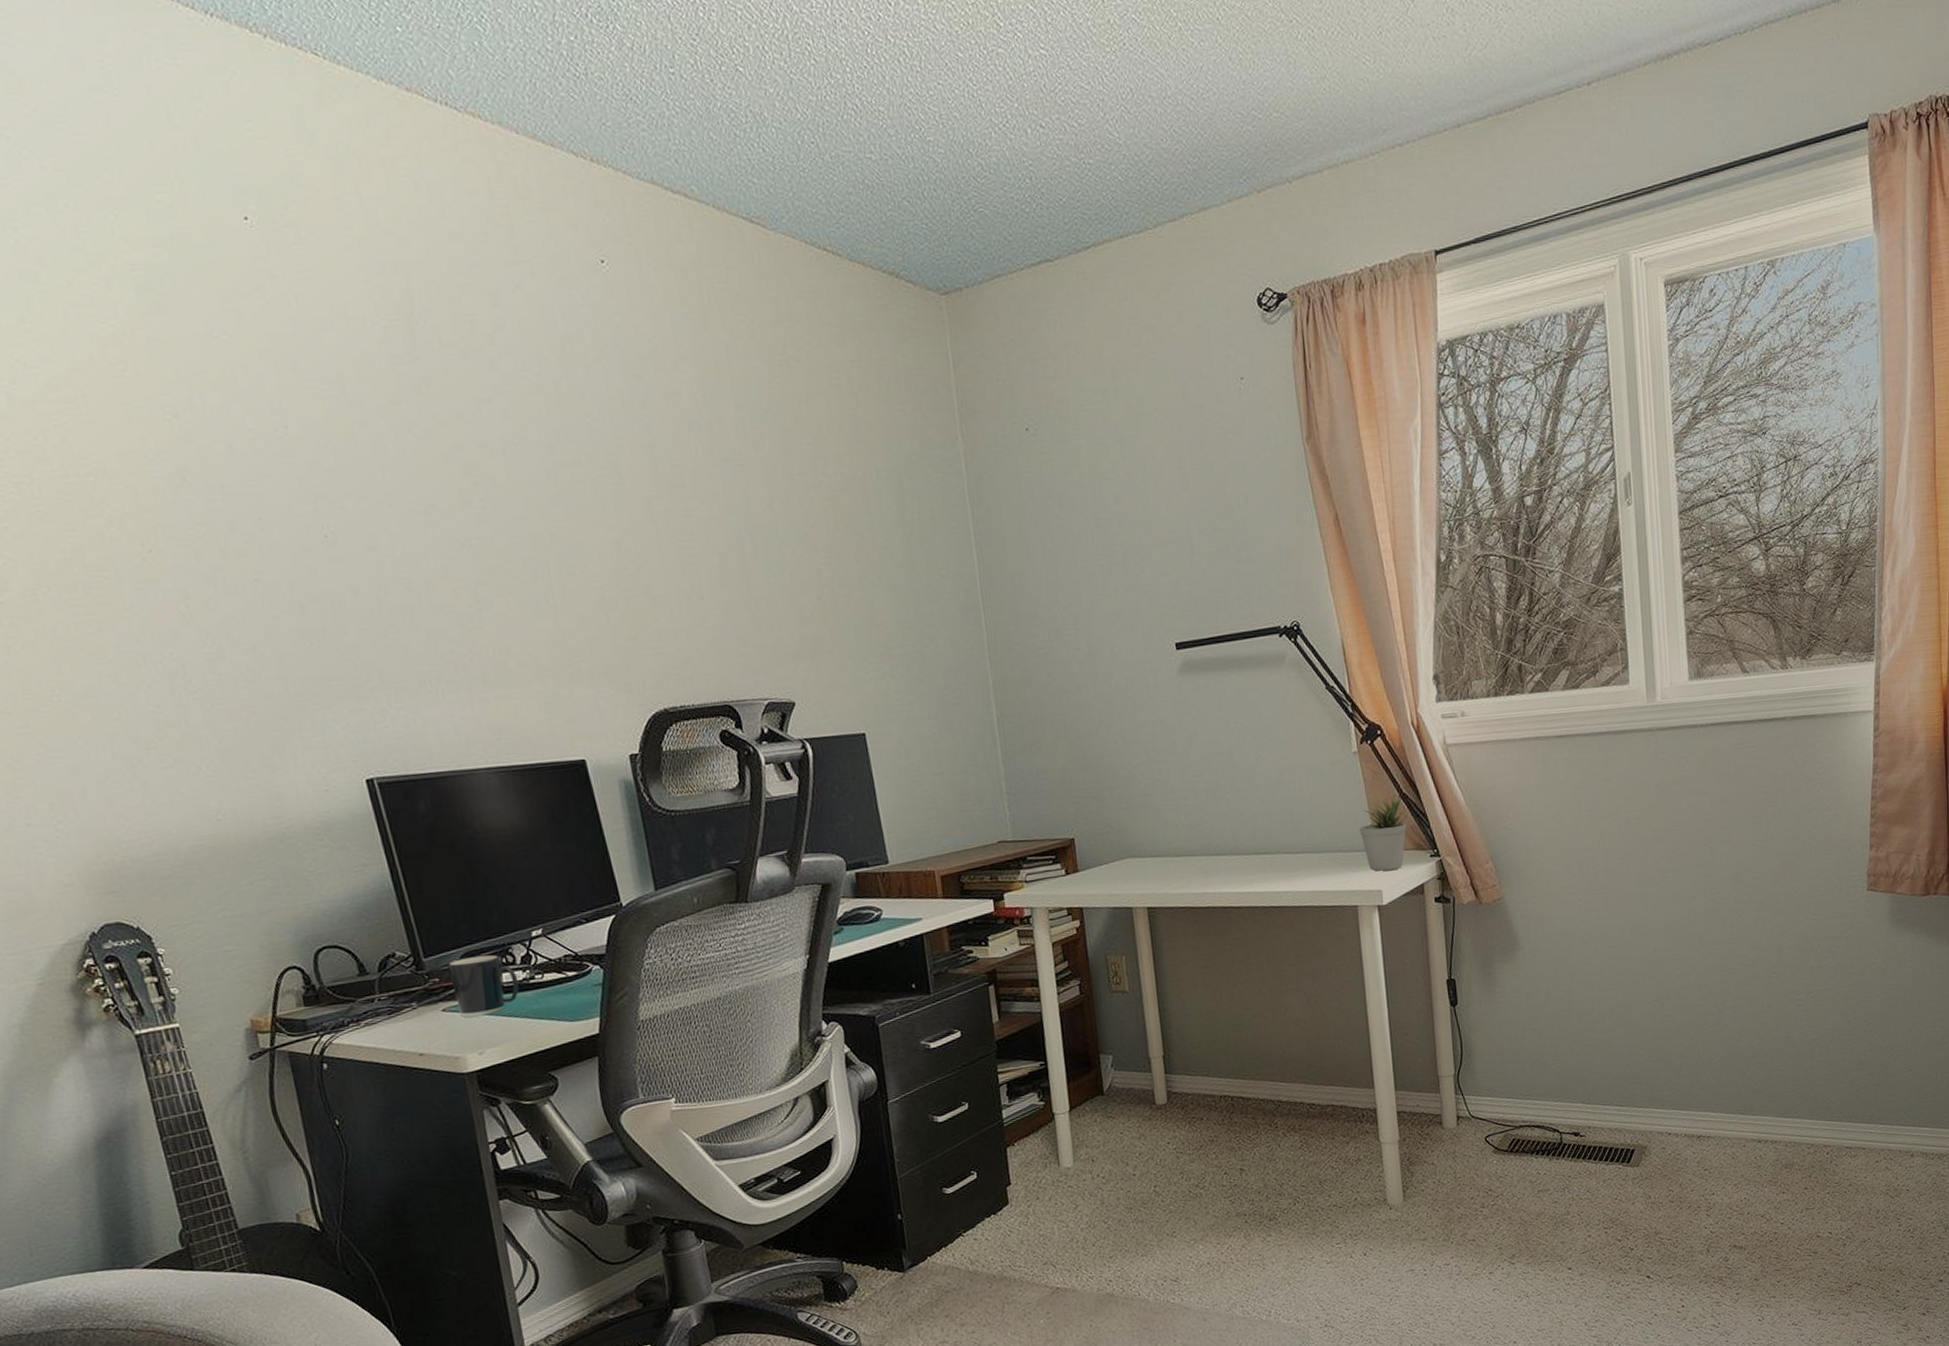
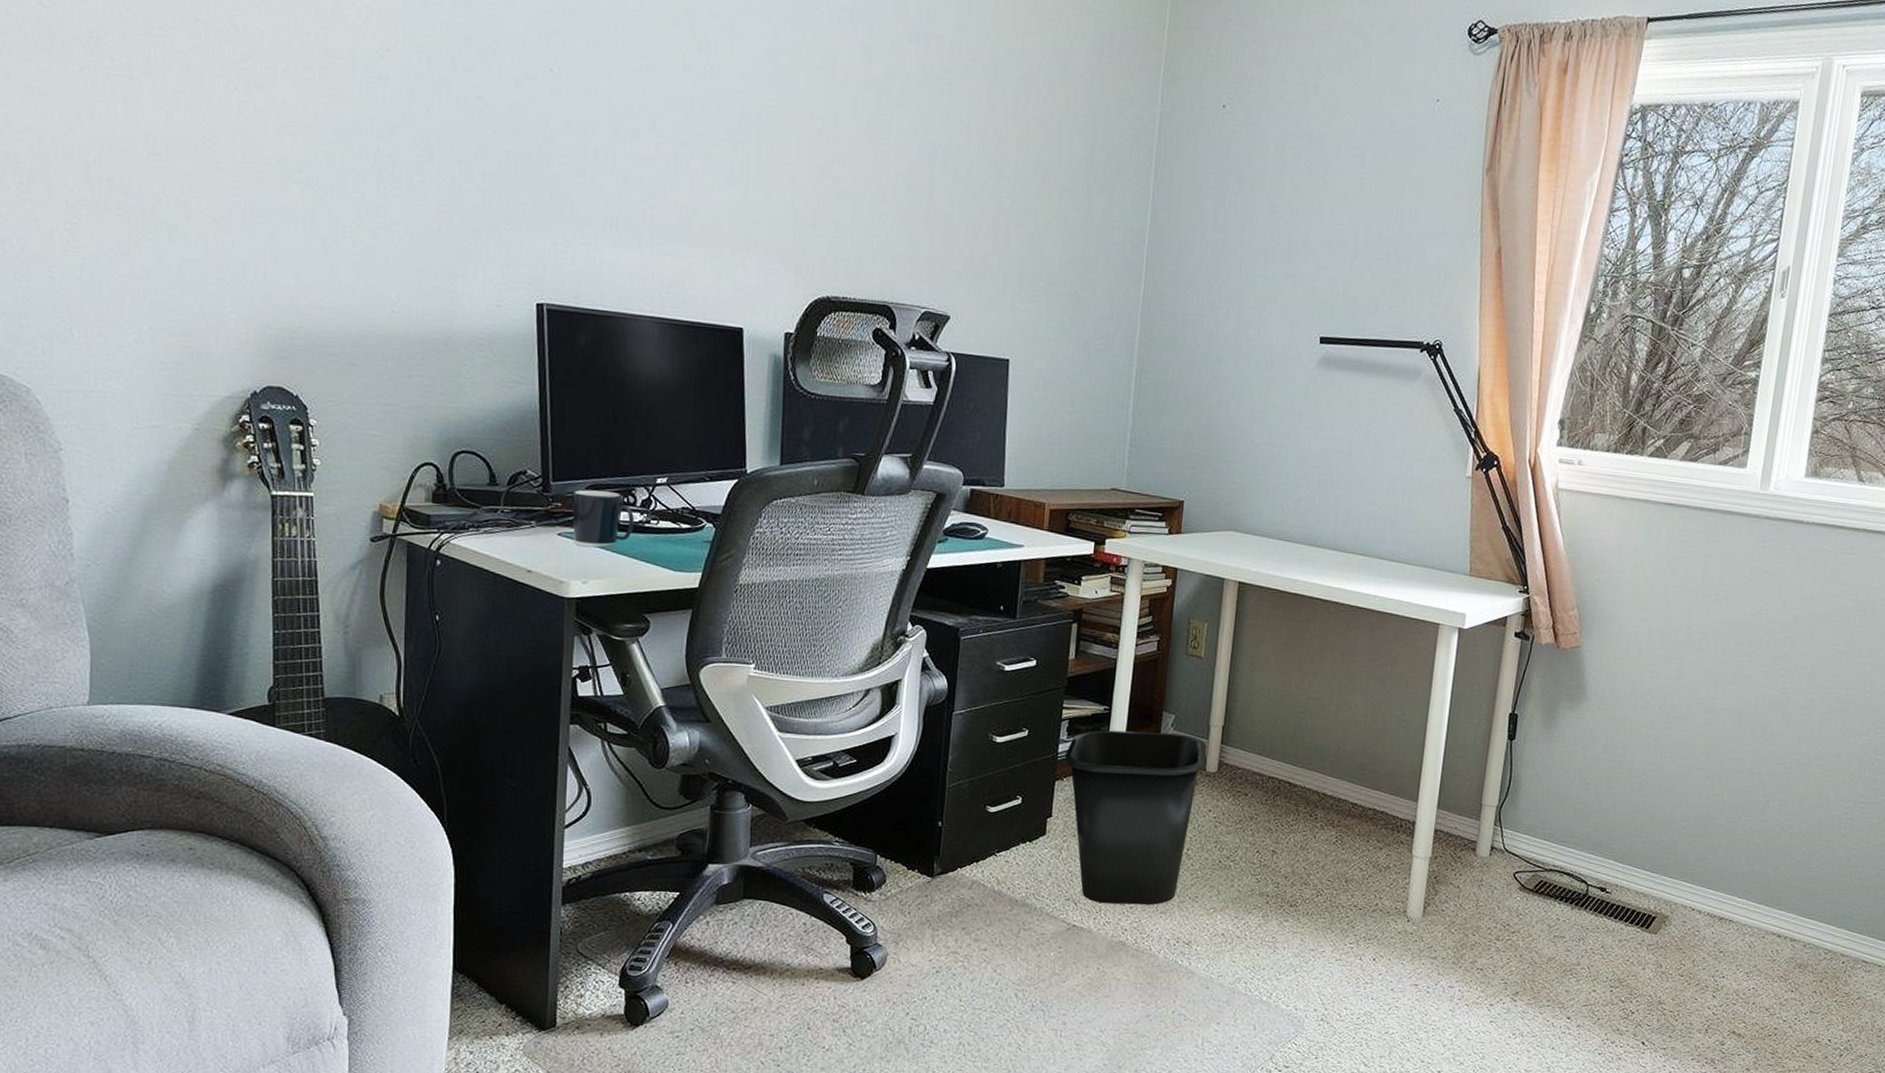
waste bin: none [1010,1072,1155,1260] -> present [1065,730,1207,906]
potted plant: present [1359,795,1408,871] -> none [1456,526,1506,597]

